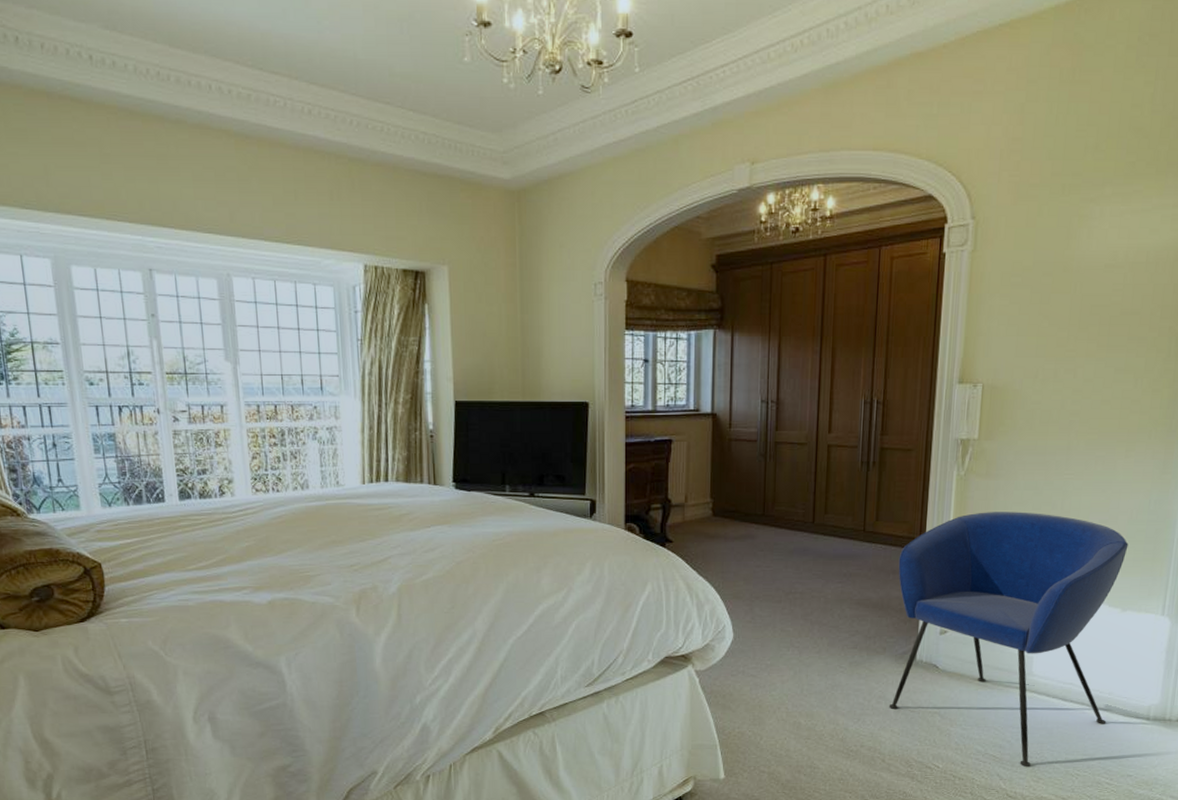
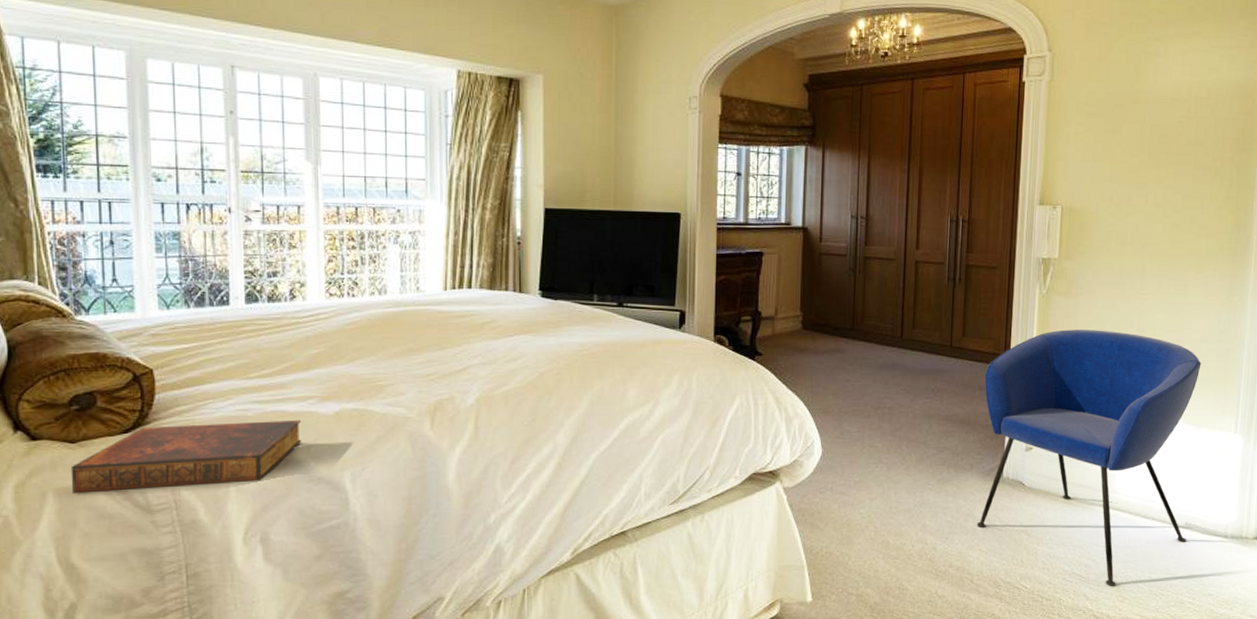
book: none [37,608,240,678] -> present [70,420,302,494]

